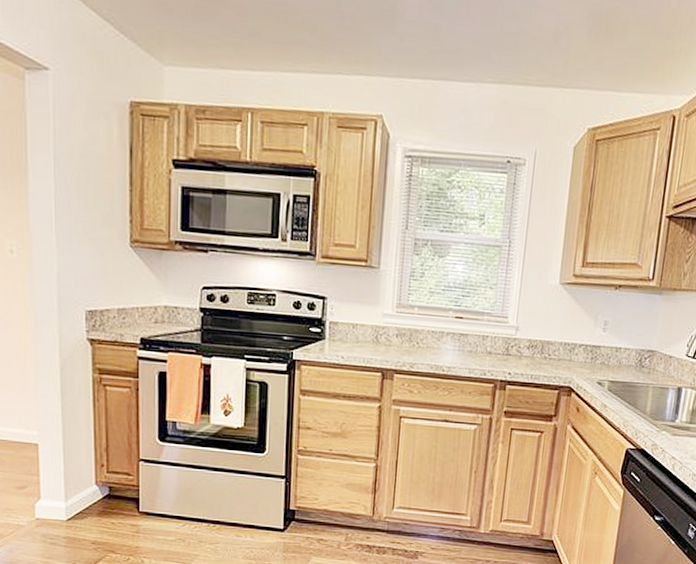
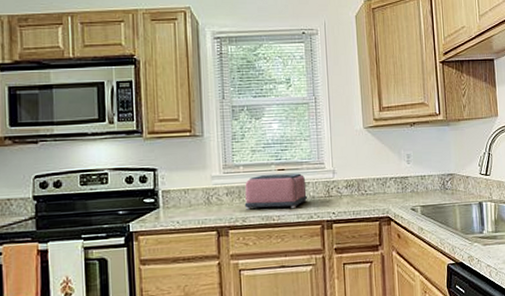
toaster: none [414,320,484,362] -> present [244,173,307,210]

